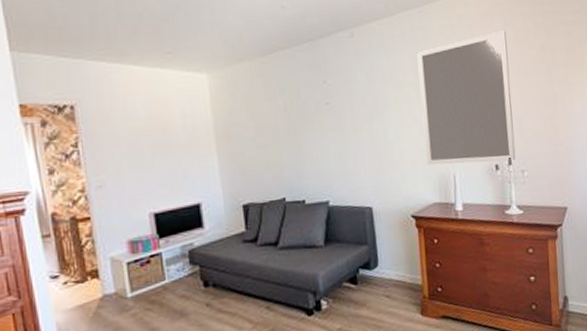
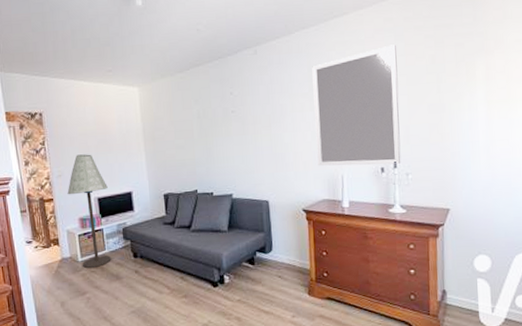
floor lamp: none [111,157,174,306] -> present [67,154,111,269]

